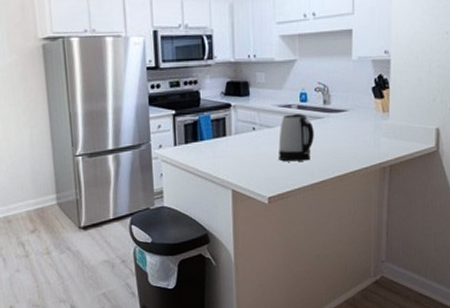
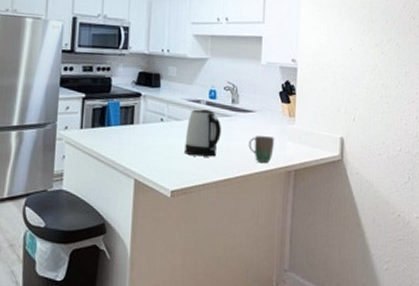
mug: none [342,134,368,161] -> present [248,136,274,163]

